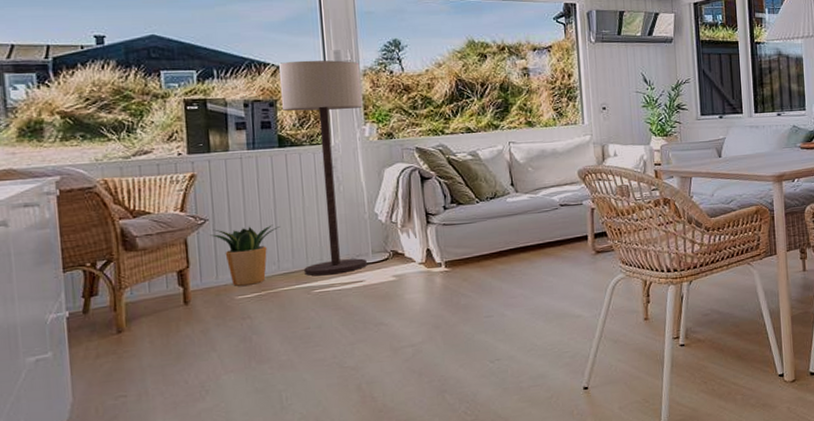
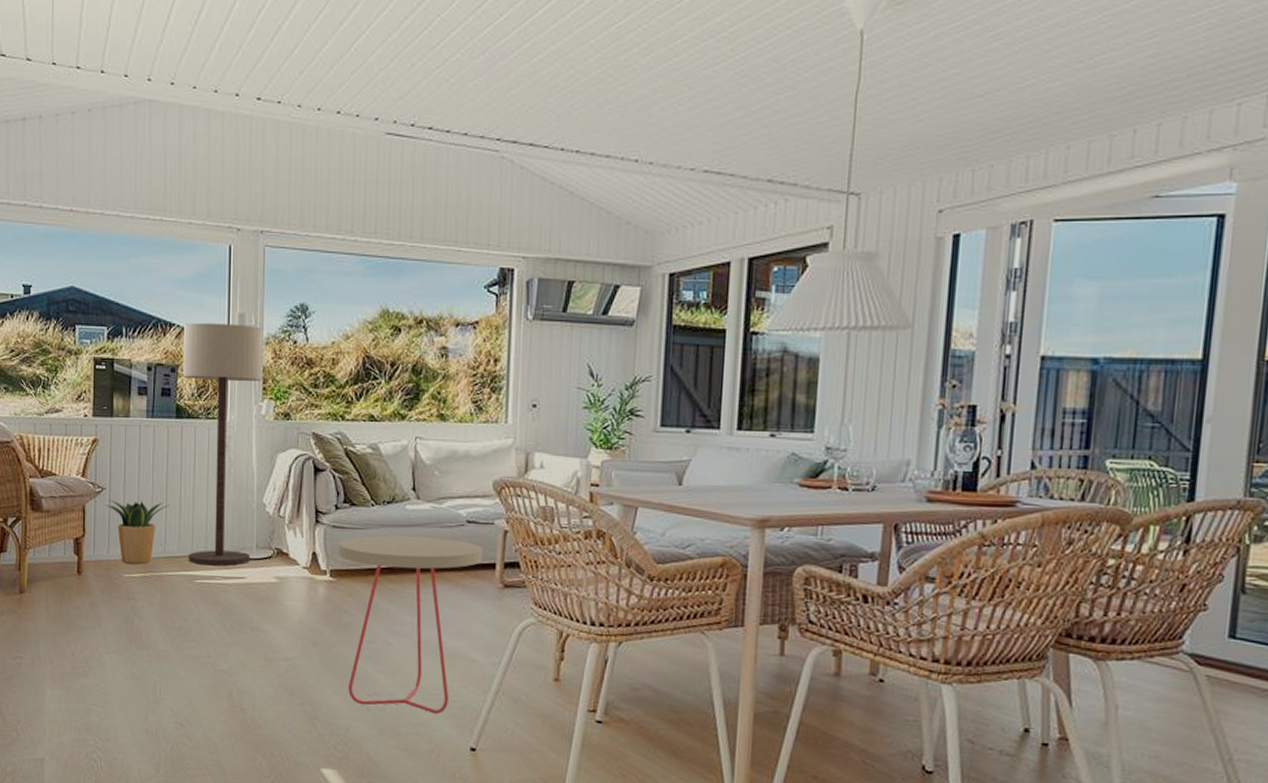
side table: none [450,221,576,372] -> present [338,535,483,715]

